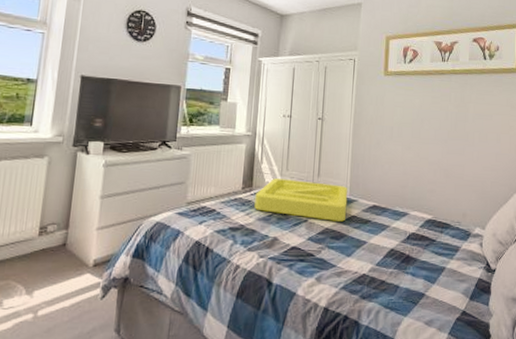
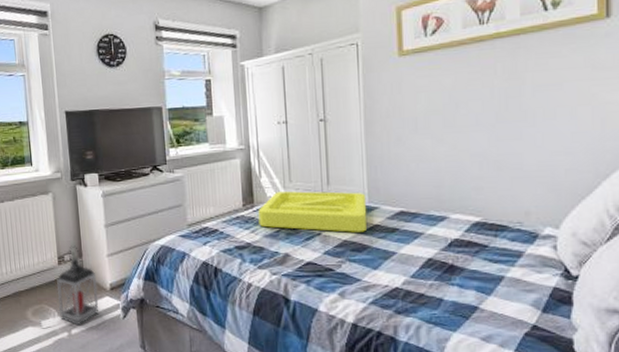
lantern: none [26,215,81,306] -> present [56,245,99,326]

